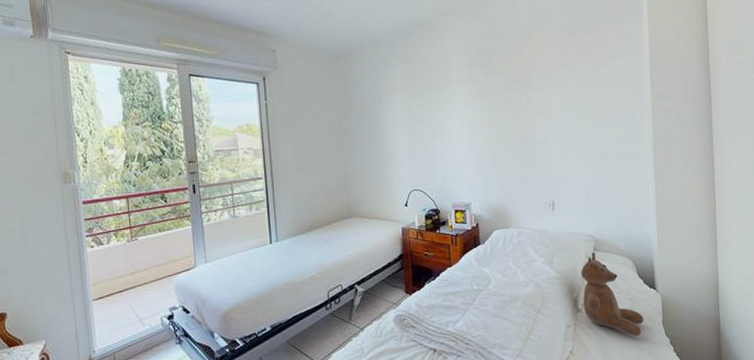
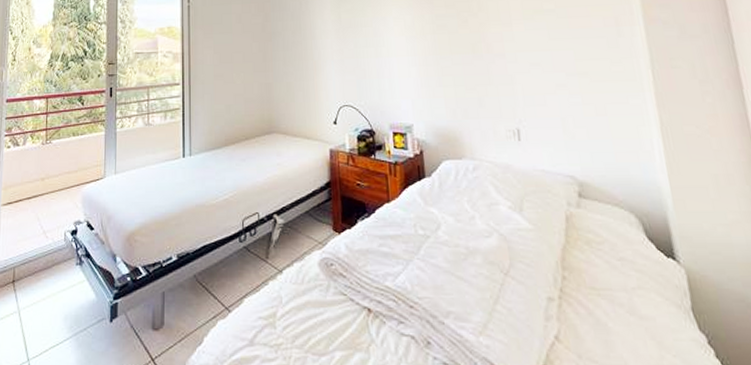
teddy bear: present [580,252,644,337] -> none [562,199,663,327]

